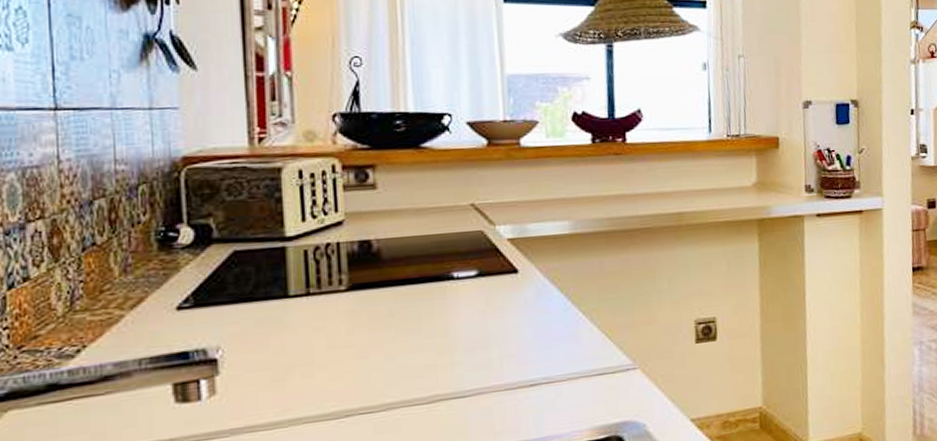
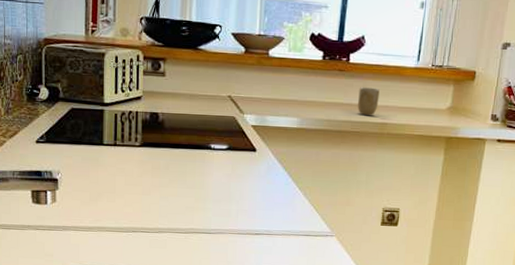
cup: none [643,170,670,207] -> present [358,87,380,116]

